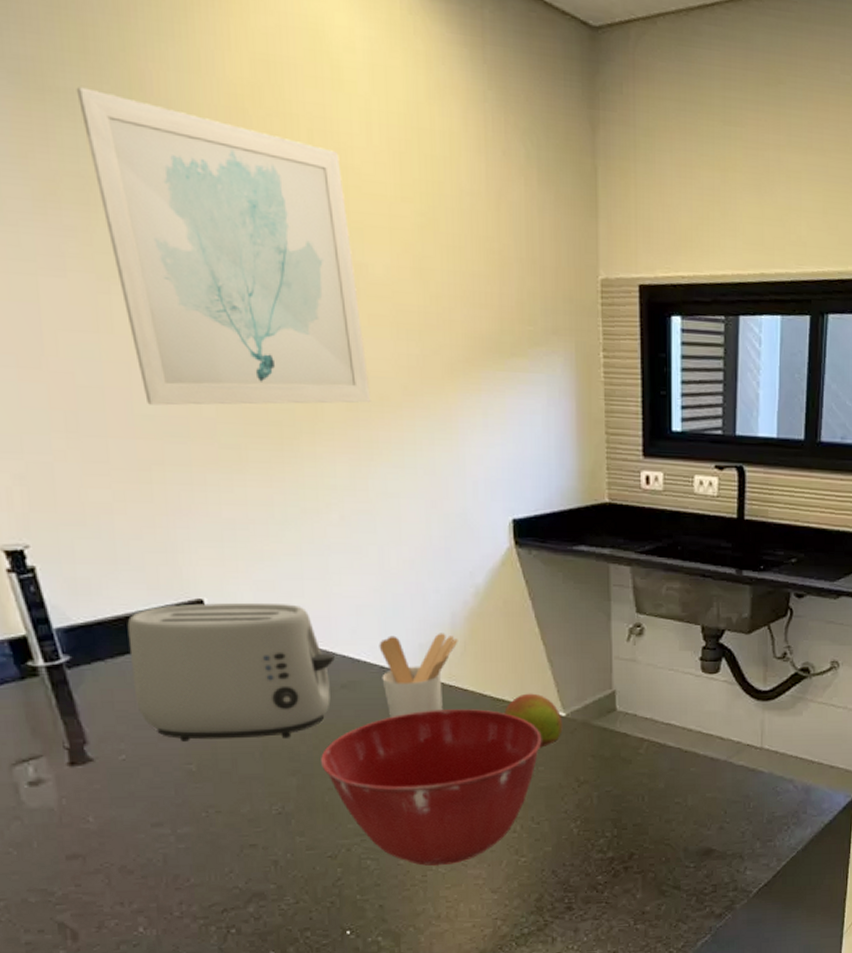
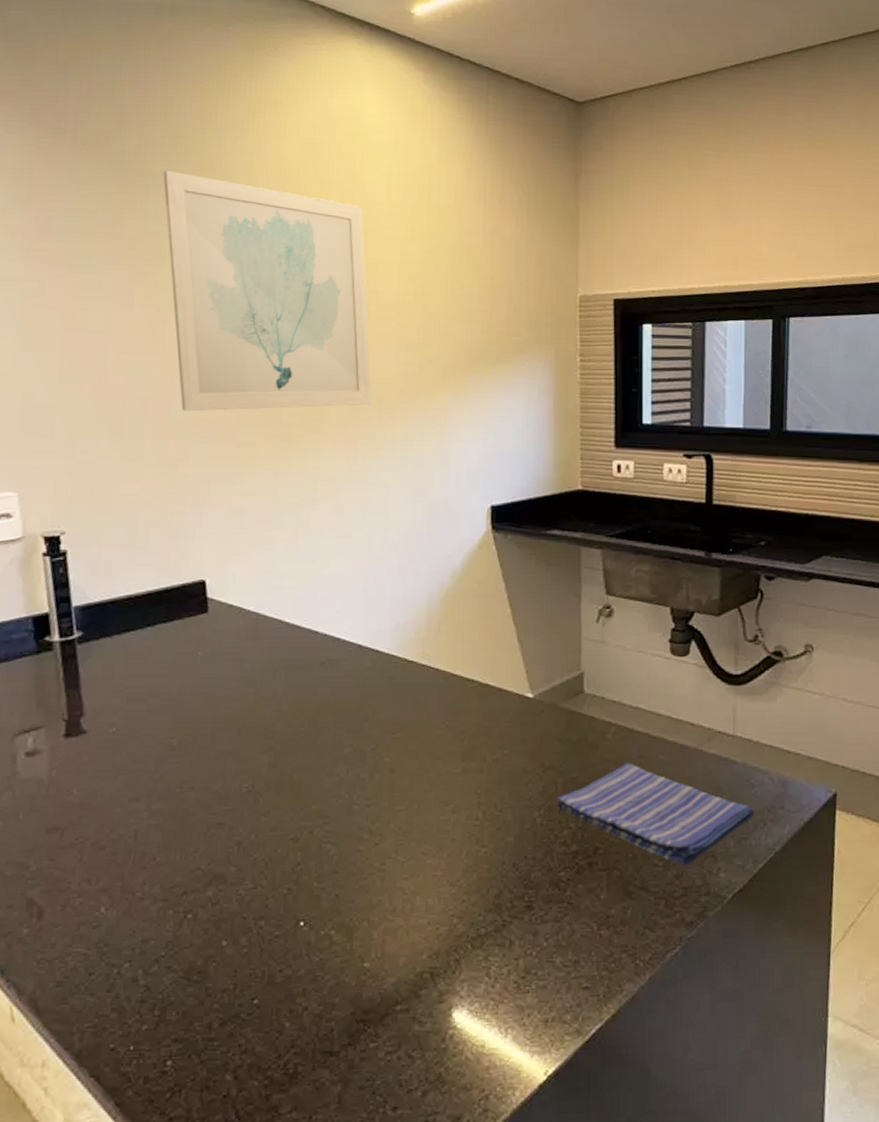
toaster: present [127,602,335,742] -> none [132,583,317,716]
mixing bowl: present [321,709,542,866] -> none [294,689,509,853]
utensil holder: present [379,633,458,717] -> none [358,613,433,696]
fruit: present [504,693,563,748] -> none [473,673,530,730]
dish towel: none [592,776,780,867] -> present [556,763,755,867]

